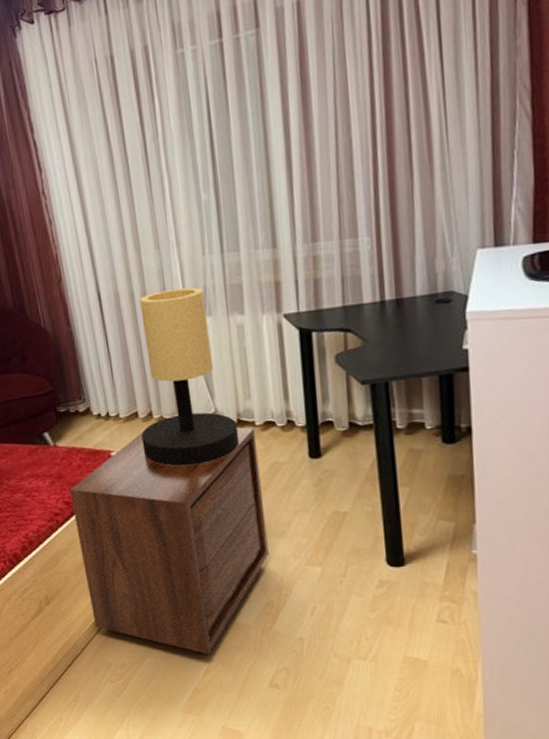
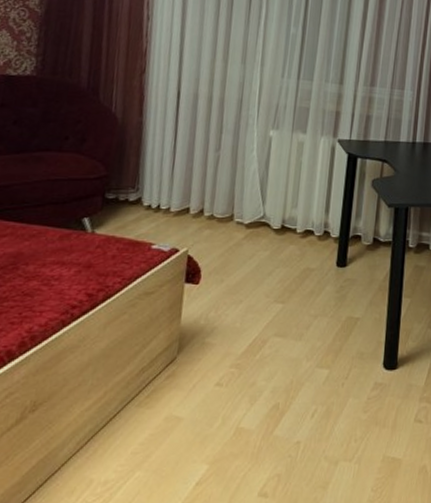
nightstand: present [69,427,269,655] -> none [85,228,296,465]
table lamp: present [139,287,240,466] -> none [185,100,281,265]

